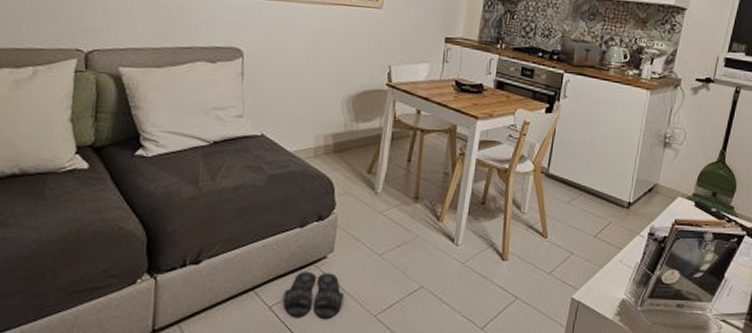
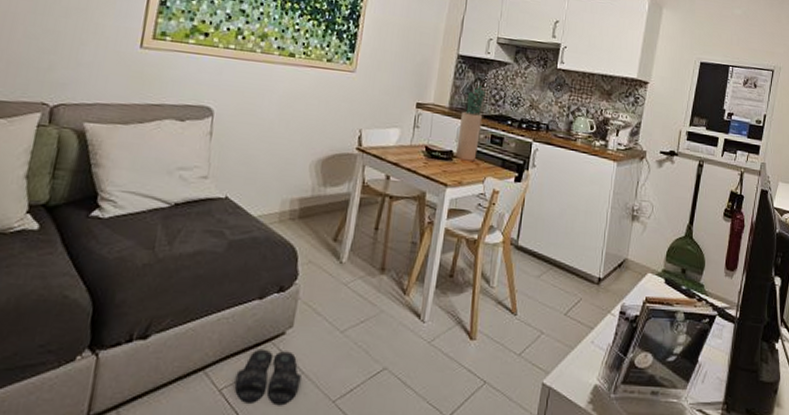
vase: none [486,15,516,94] -> present [456,83,486,162]
toaster: present [559,37,600,69] -> none [528,106,567,139]

